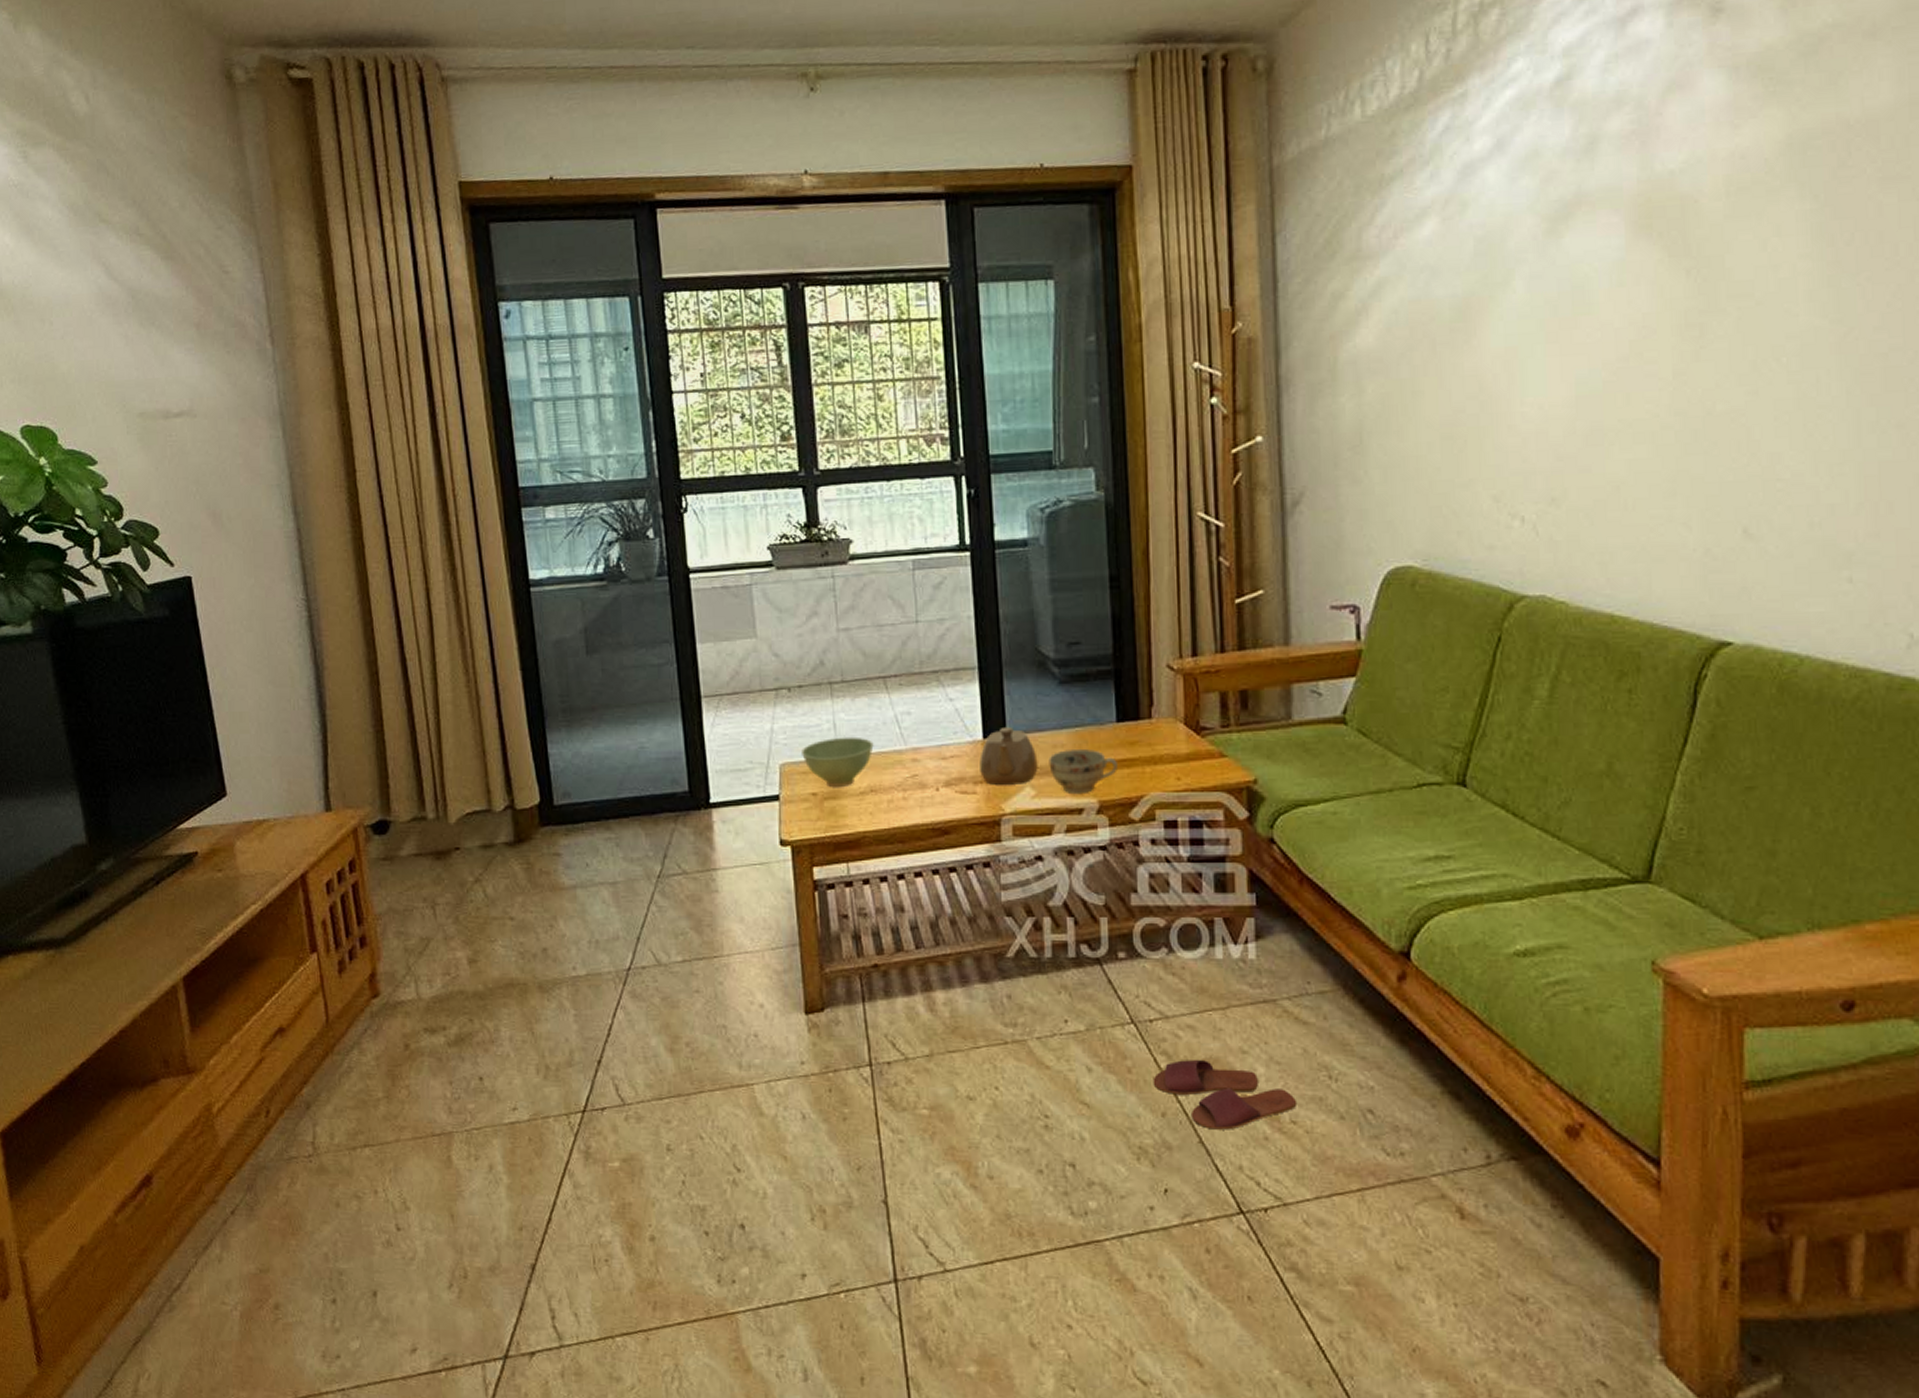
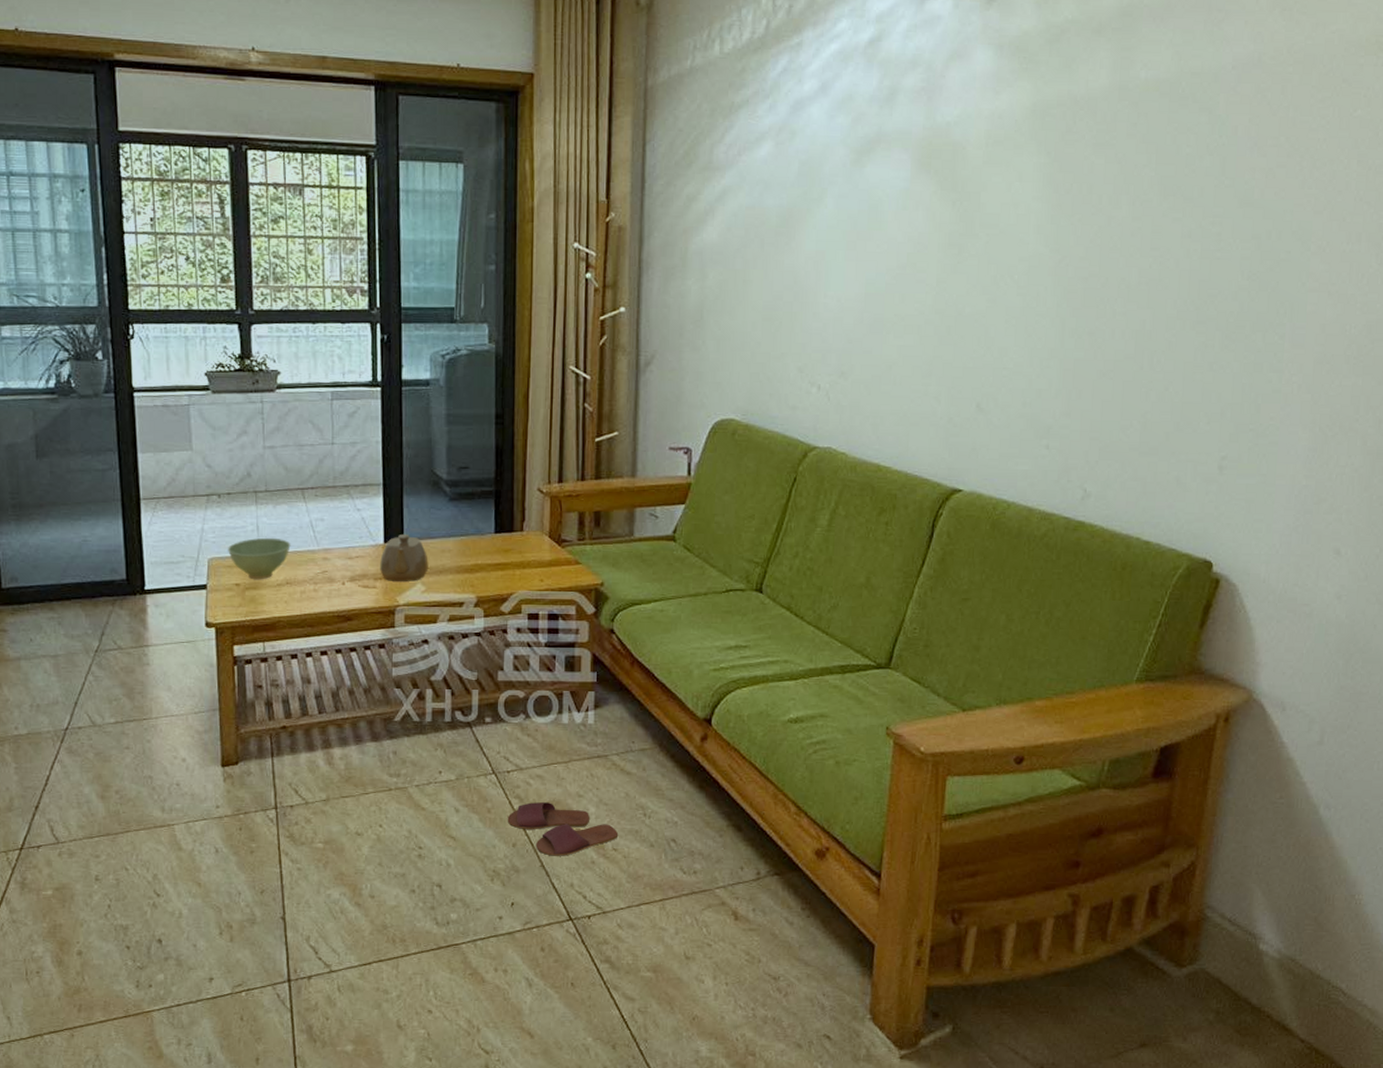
teacup: present [1049,748,1117,793] -> none [437,553,493,590]

